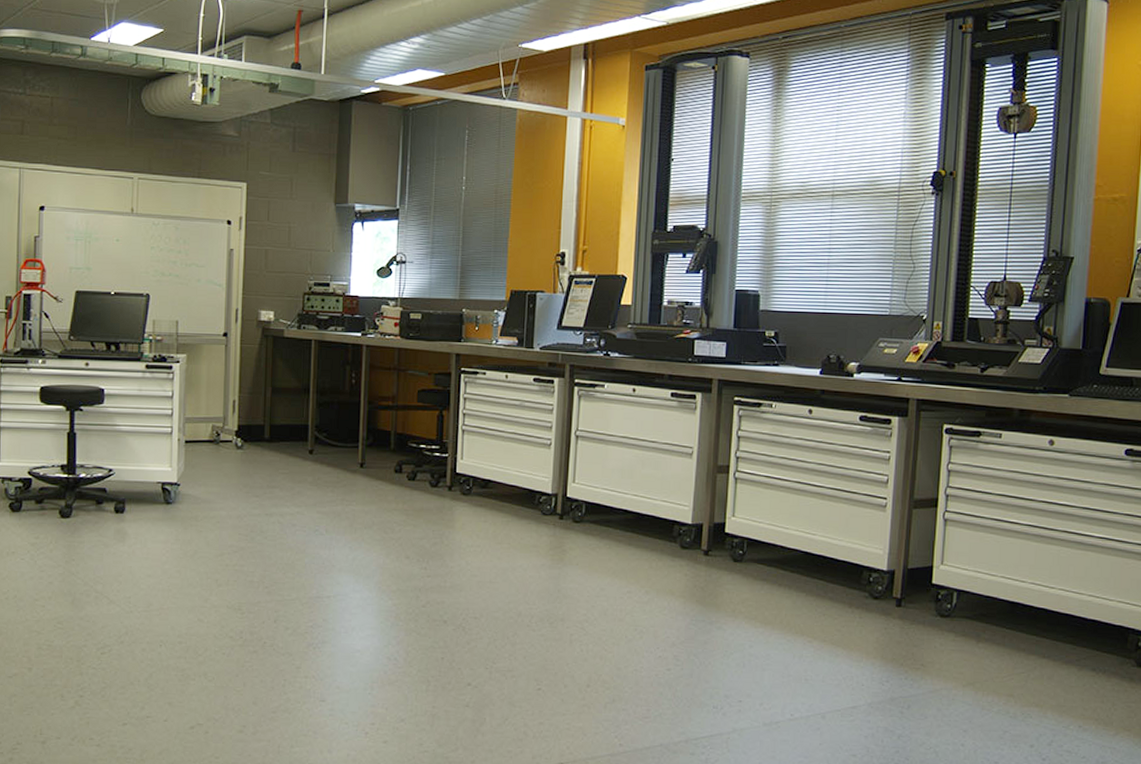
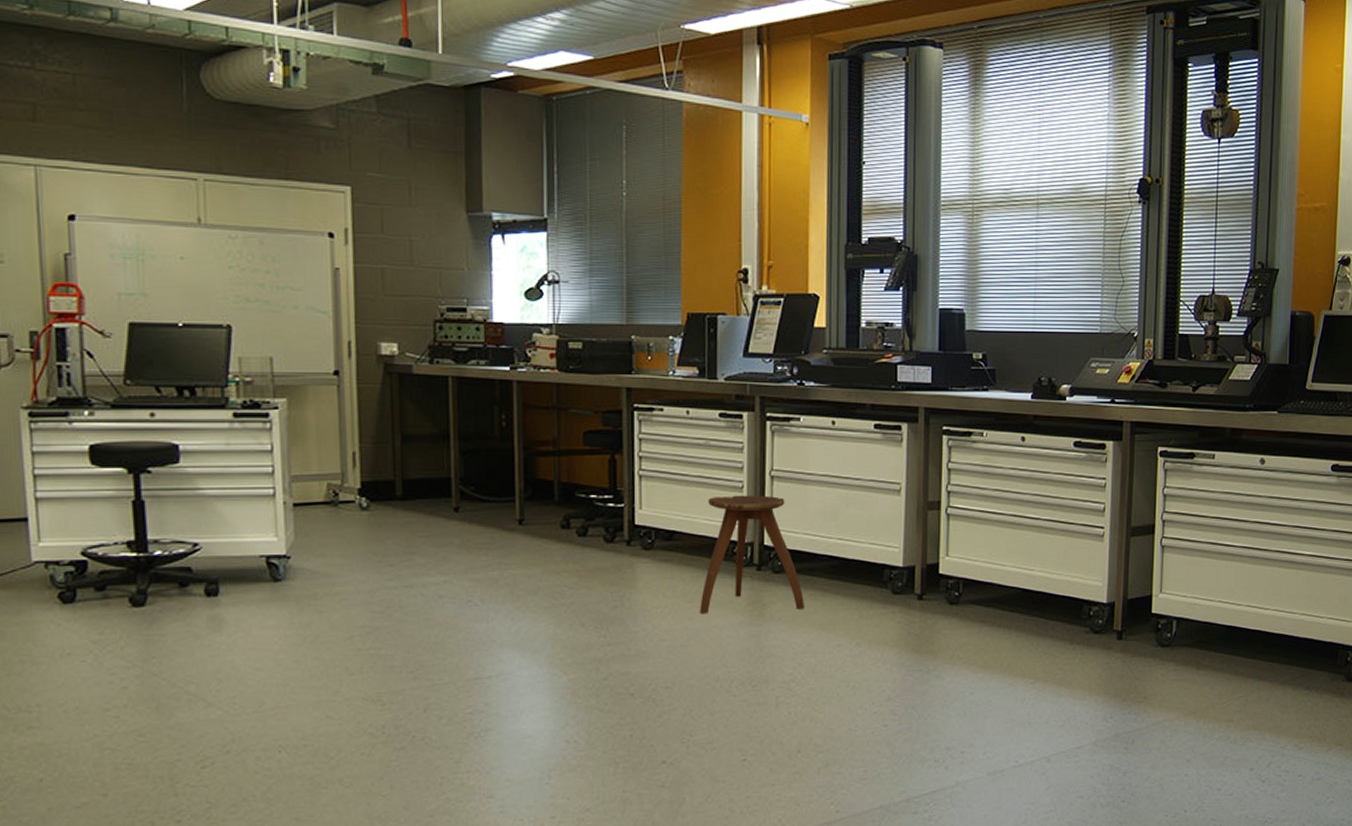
stool: none [507,451,600,557] -> present [700,495,804,613]

